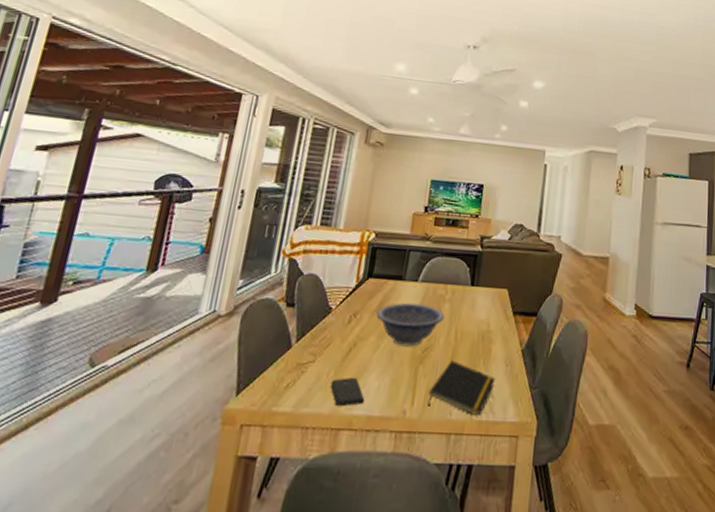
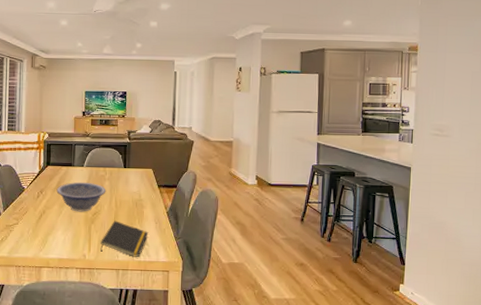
smartphone: present [330,377,365,407] -> none [31,233,56,253]

